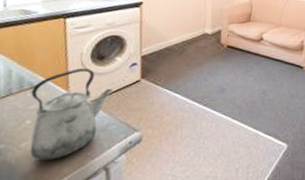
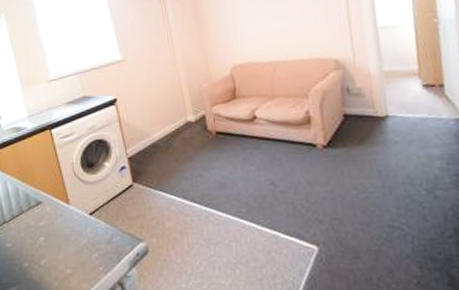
kettle: present [30,68,114,161] -> none [38,179,109,278]

